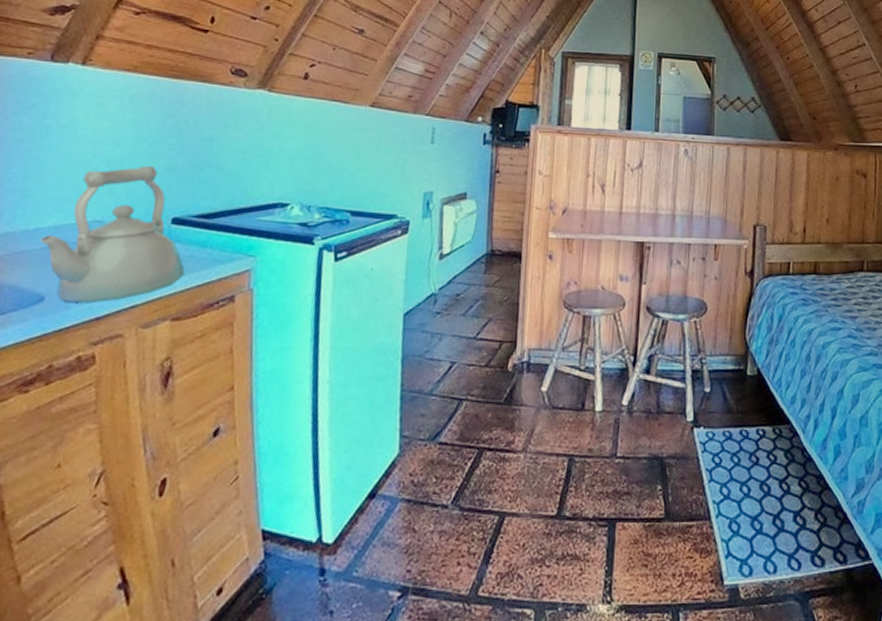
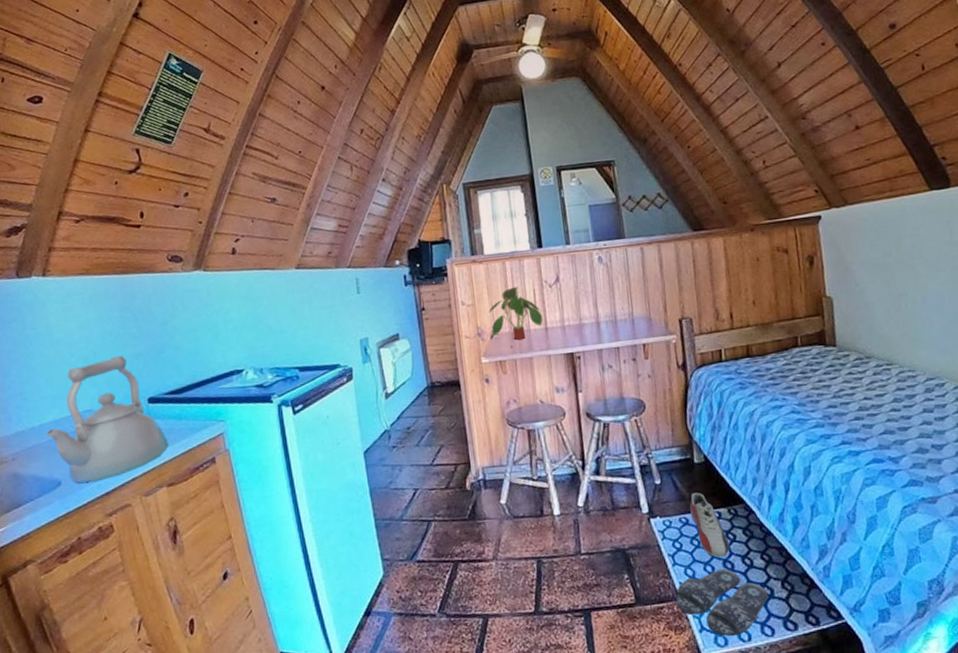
plant: none [564,164,620,221] -> present [488,286,544,341]
slippers: none [706,491,800,565] -> present [676,568,769,636]
shoe: none [736,407,769,479] -> present [690,492,730,558]

